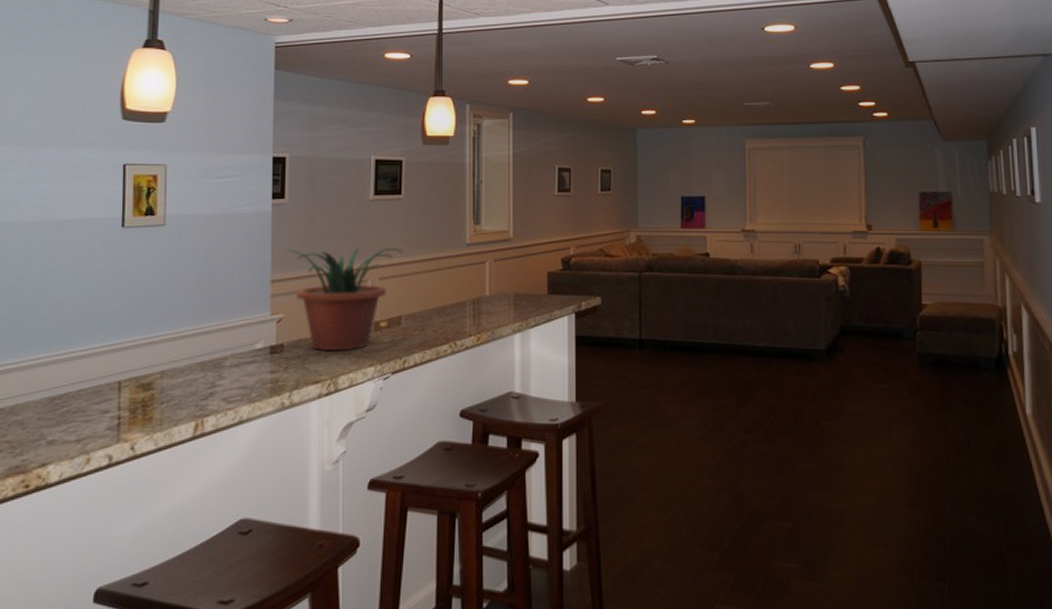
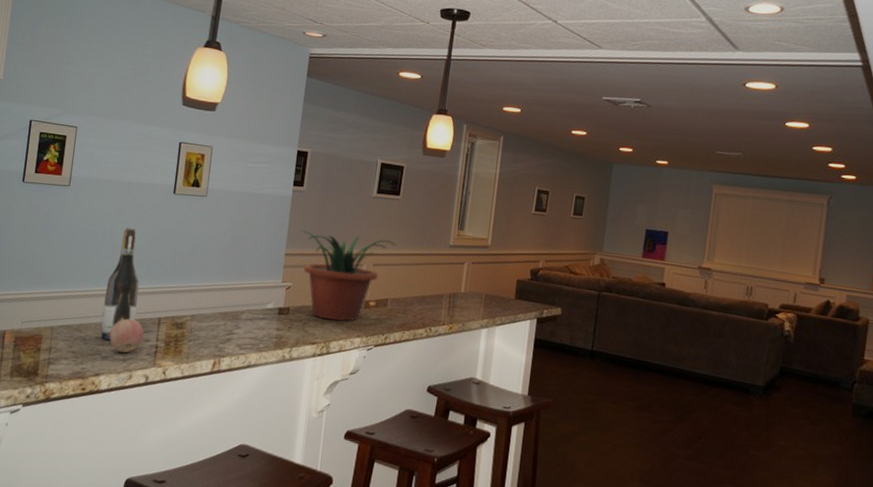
wine bottle: none [42,277,89,419] -> present [101,228,139,340]
apple: none [55,388,101,433] -> present [109,318,144,353]

